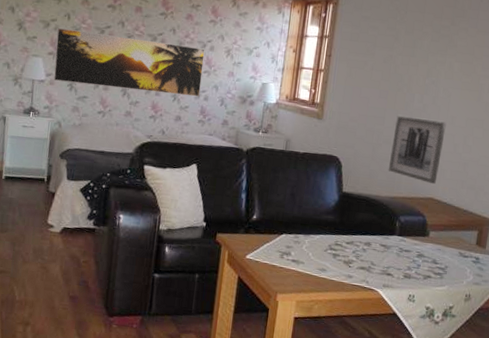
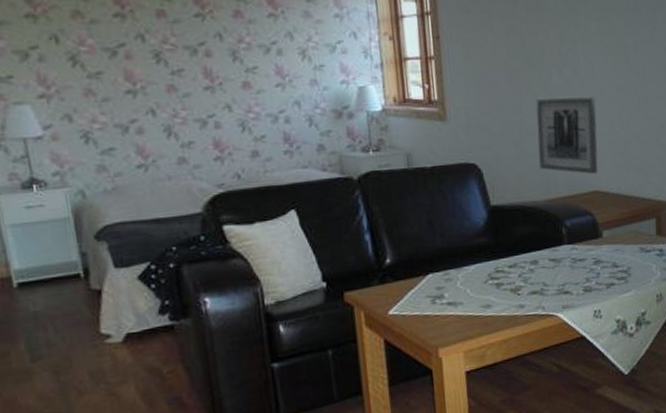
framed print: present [53,27,205,97] -> none [42,53,278,134]

